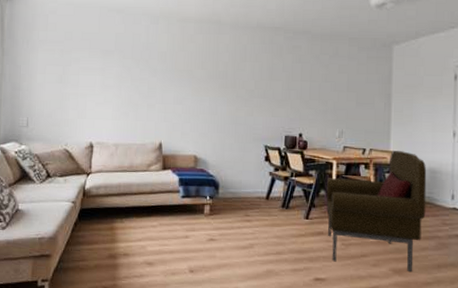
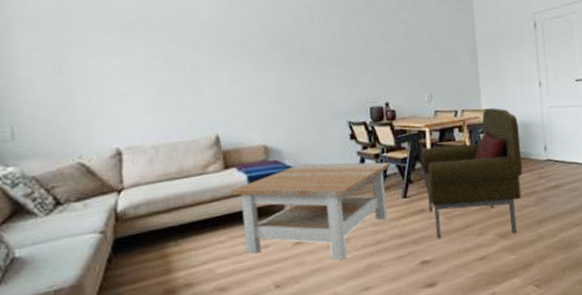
coffee table: none [165,175,297,262] -> present [231,162,390,261]

